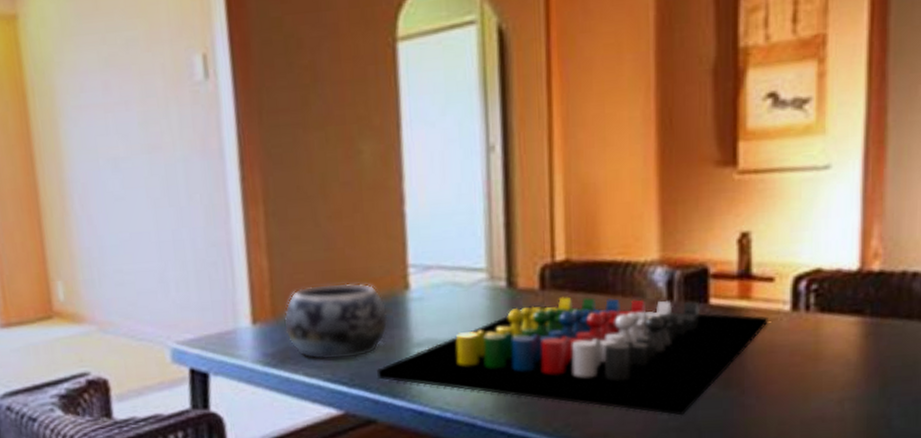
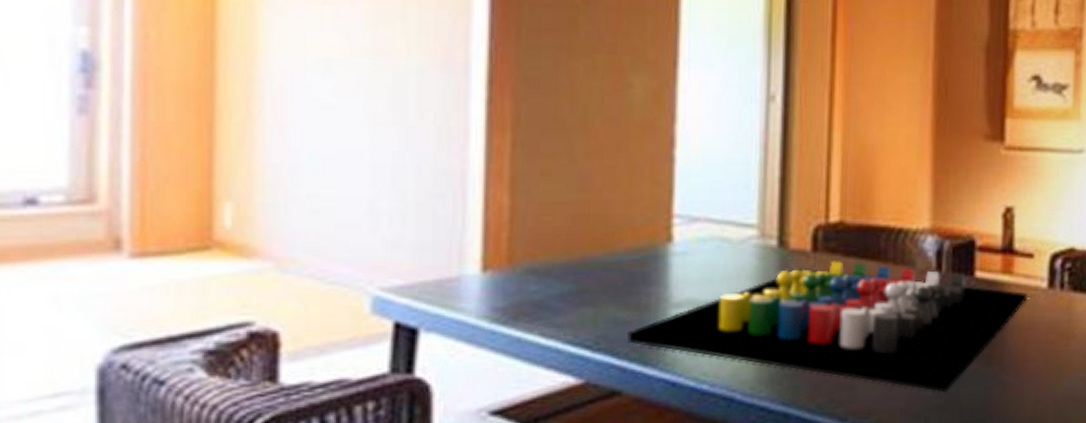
decorative bowl: present [283,282,388,361] -> none [520,229,646,319]

